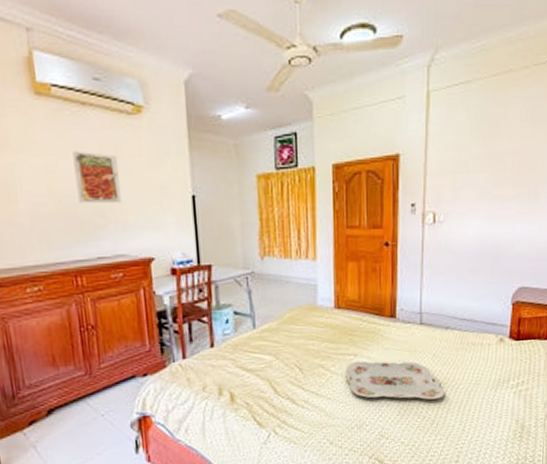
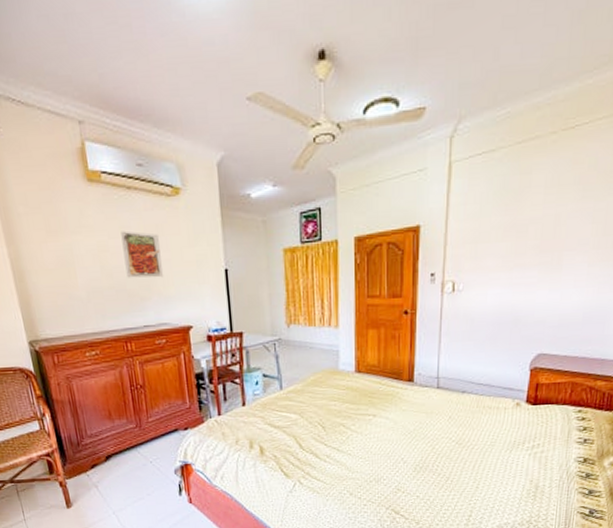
serving tray: present [345,360,445,400] -> none [364,421,460,458]

